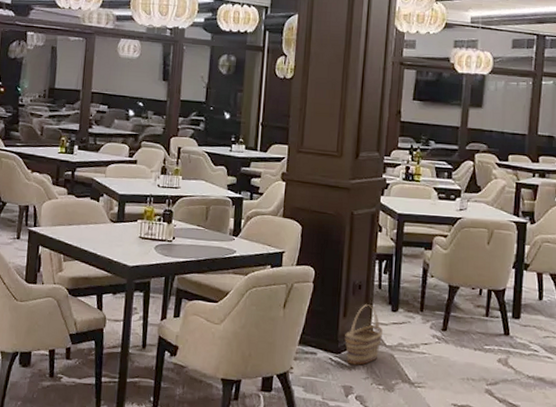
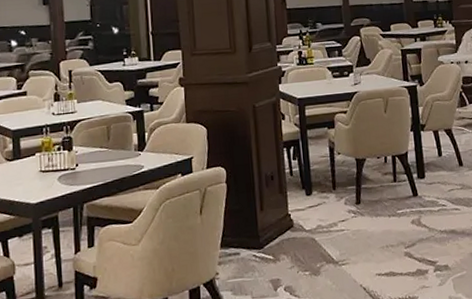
basket: present [345,304,383,366] -> none [265,193,301,257]

